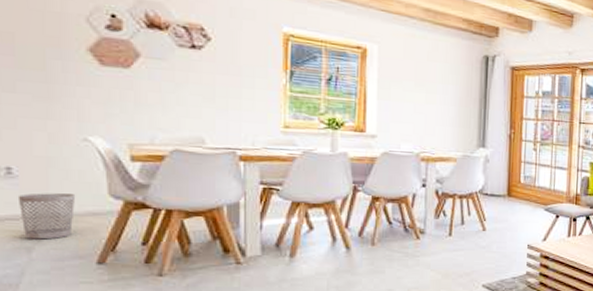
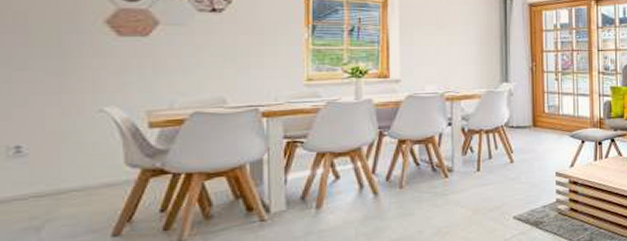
wastebasket: present [17,193,76,240] -> none [27,167,90,218]

